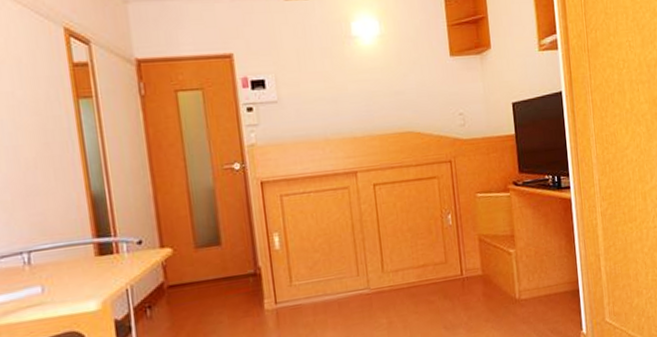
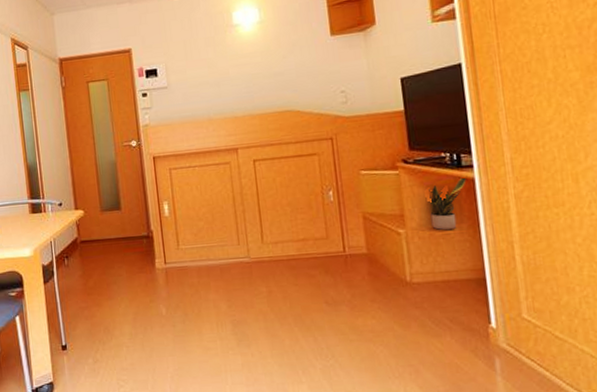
potted plant: none [535,196,566,248] -> present [429,175,467,231]

